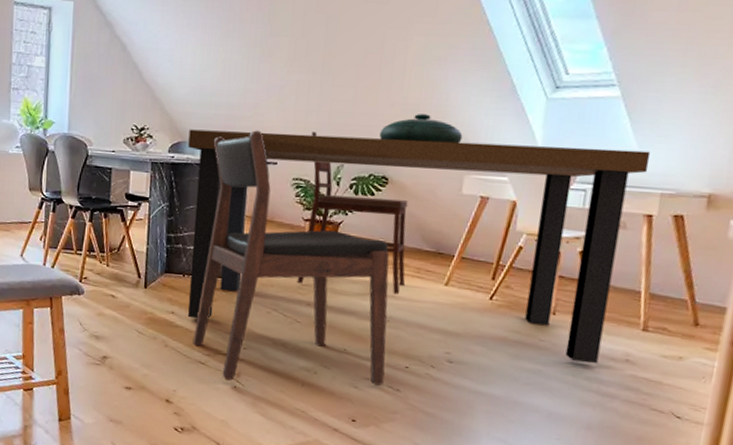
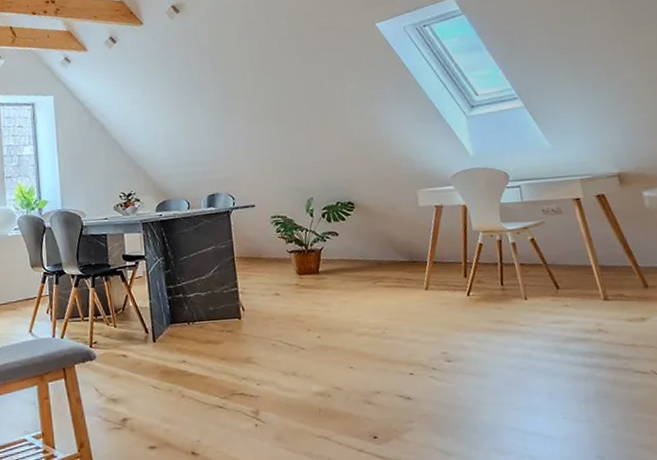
dining table: present [188,129,651,364] -> none [172,146,576,364]
dining chair: present [193,130,390,386] -> none [195,180,394,420]
dining chair: present [297,132,408,295] -> none [280,173,391,312]
decorative bowl: present [380,114,463,143] -> none [337,144,407,172]

